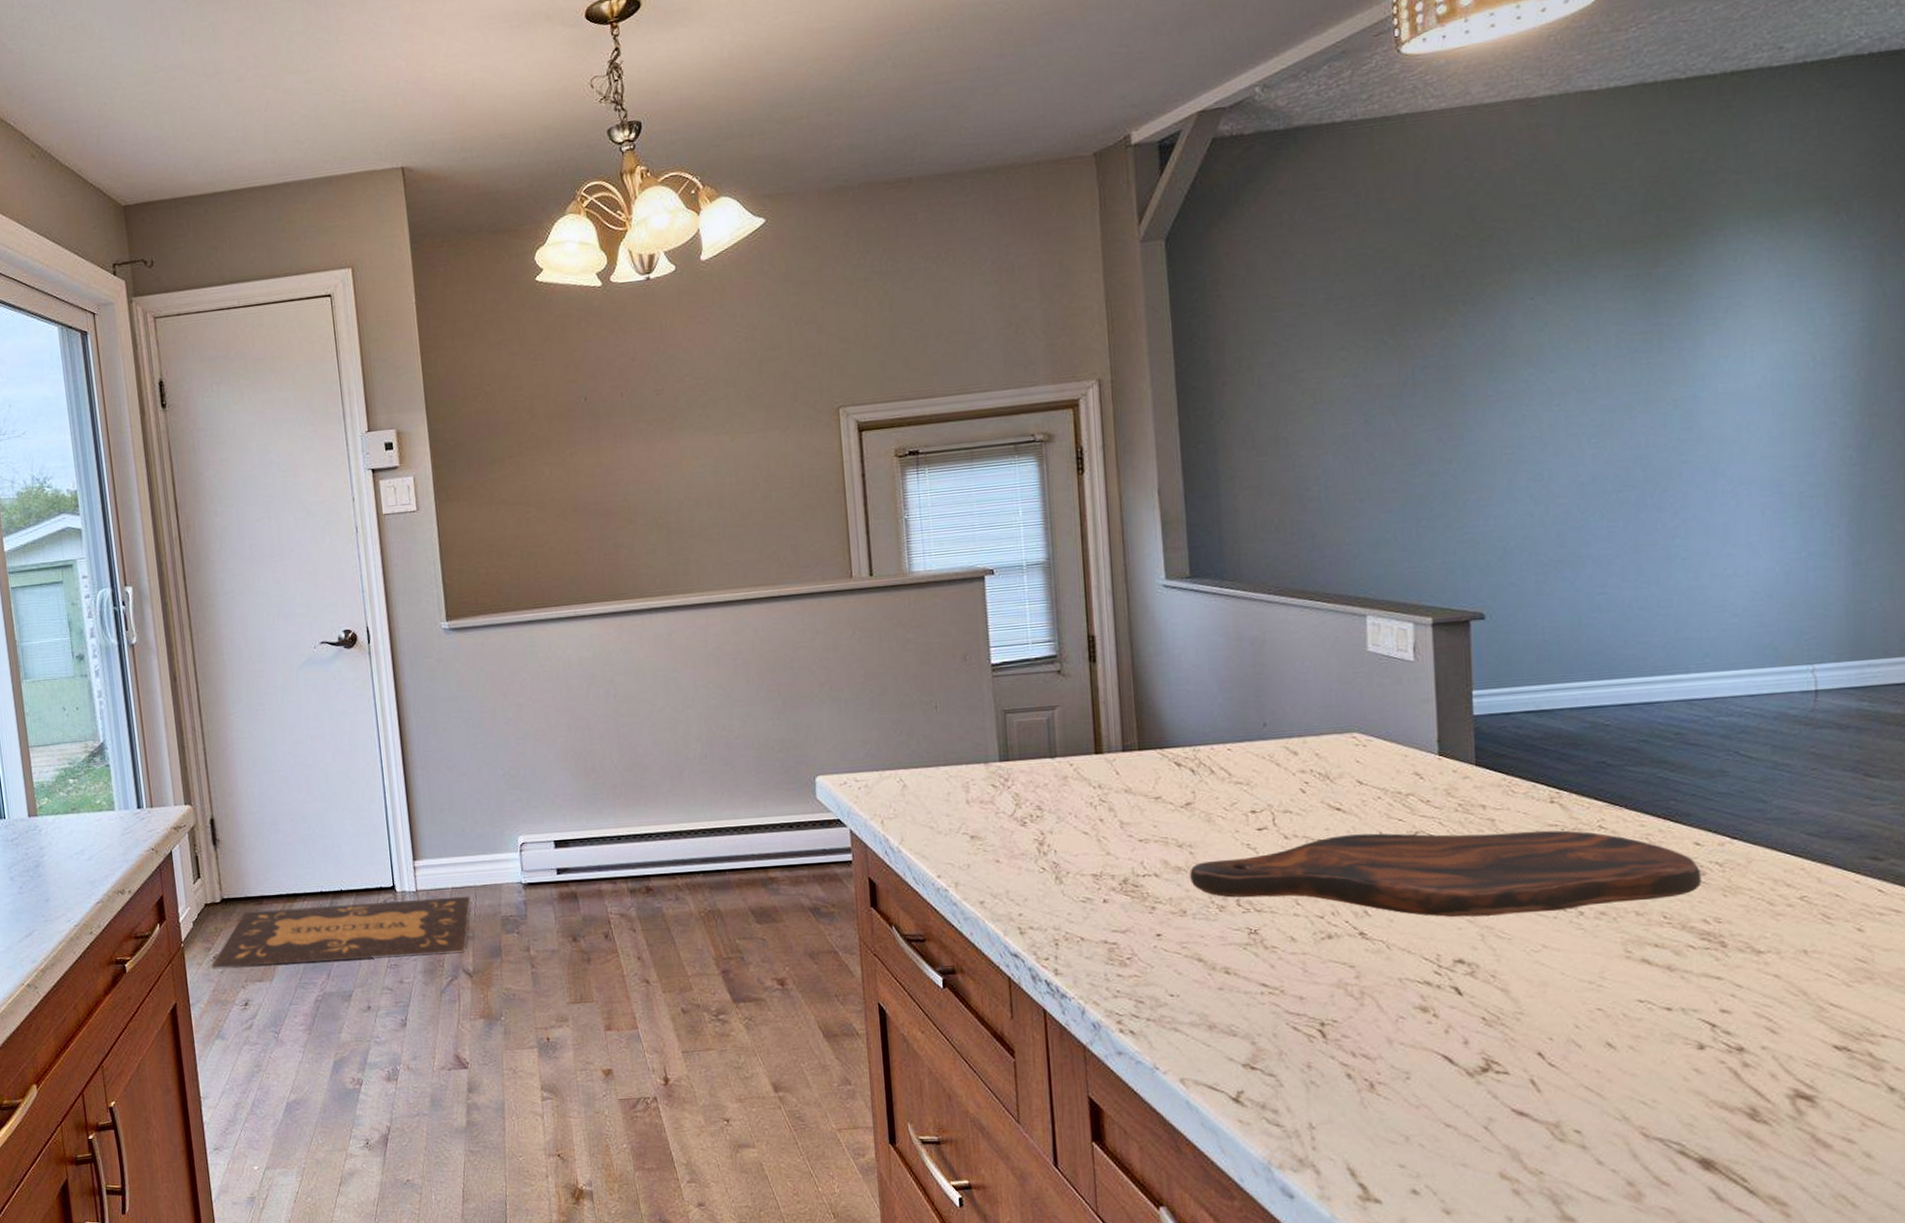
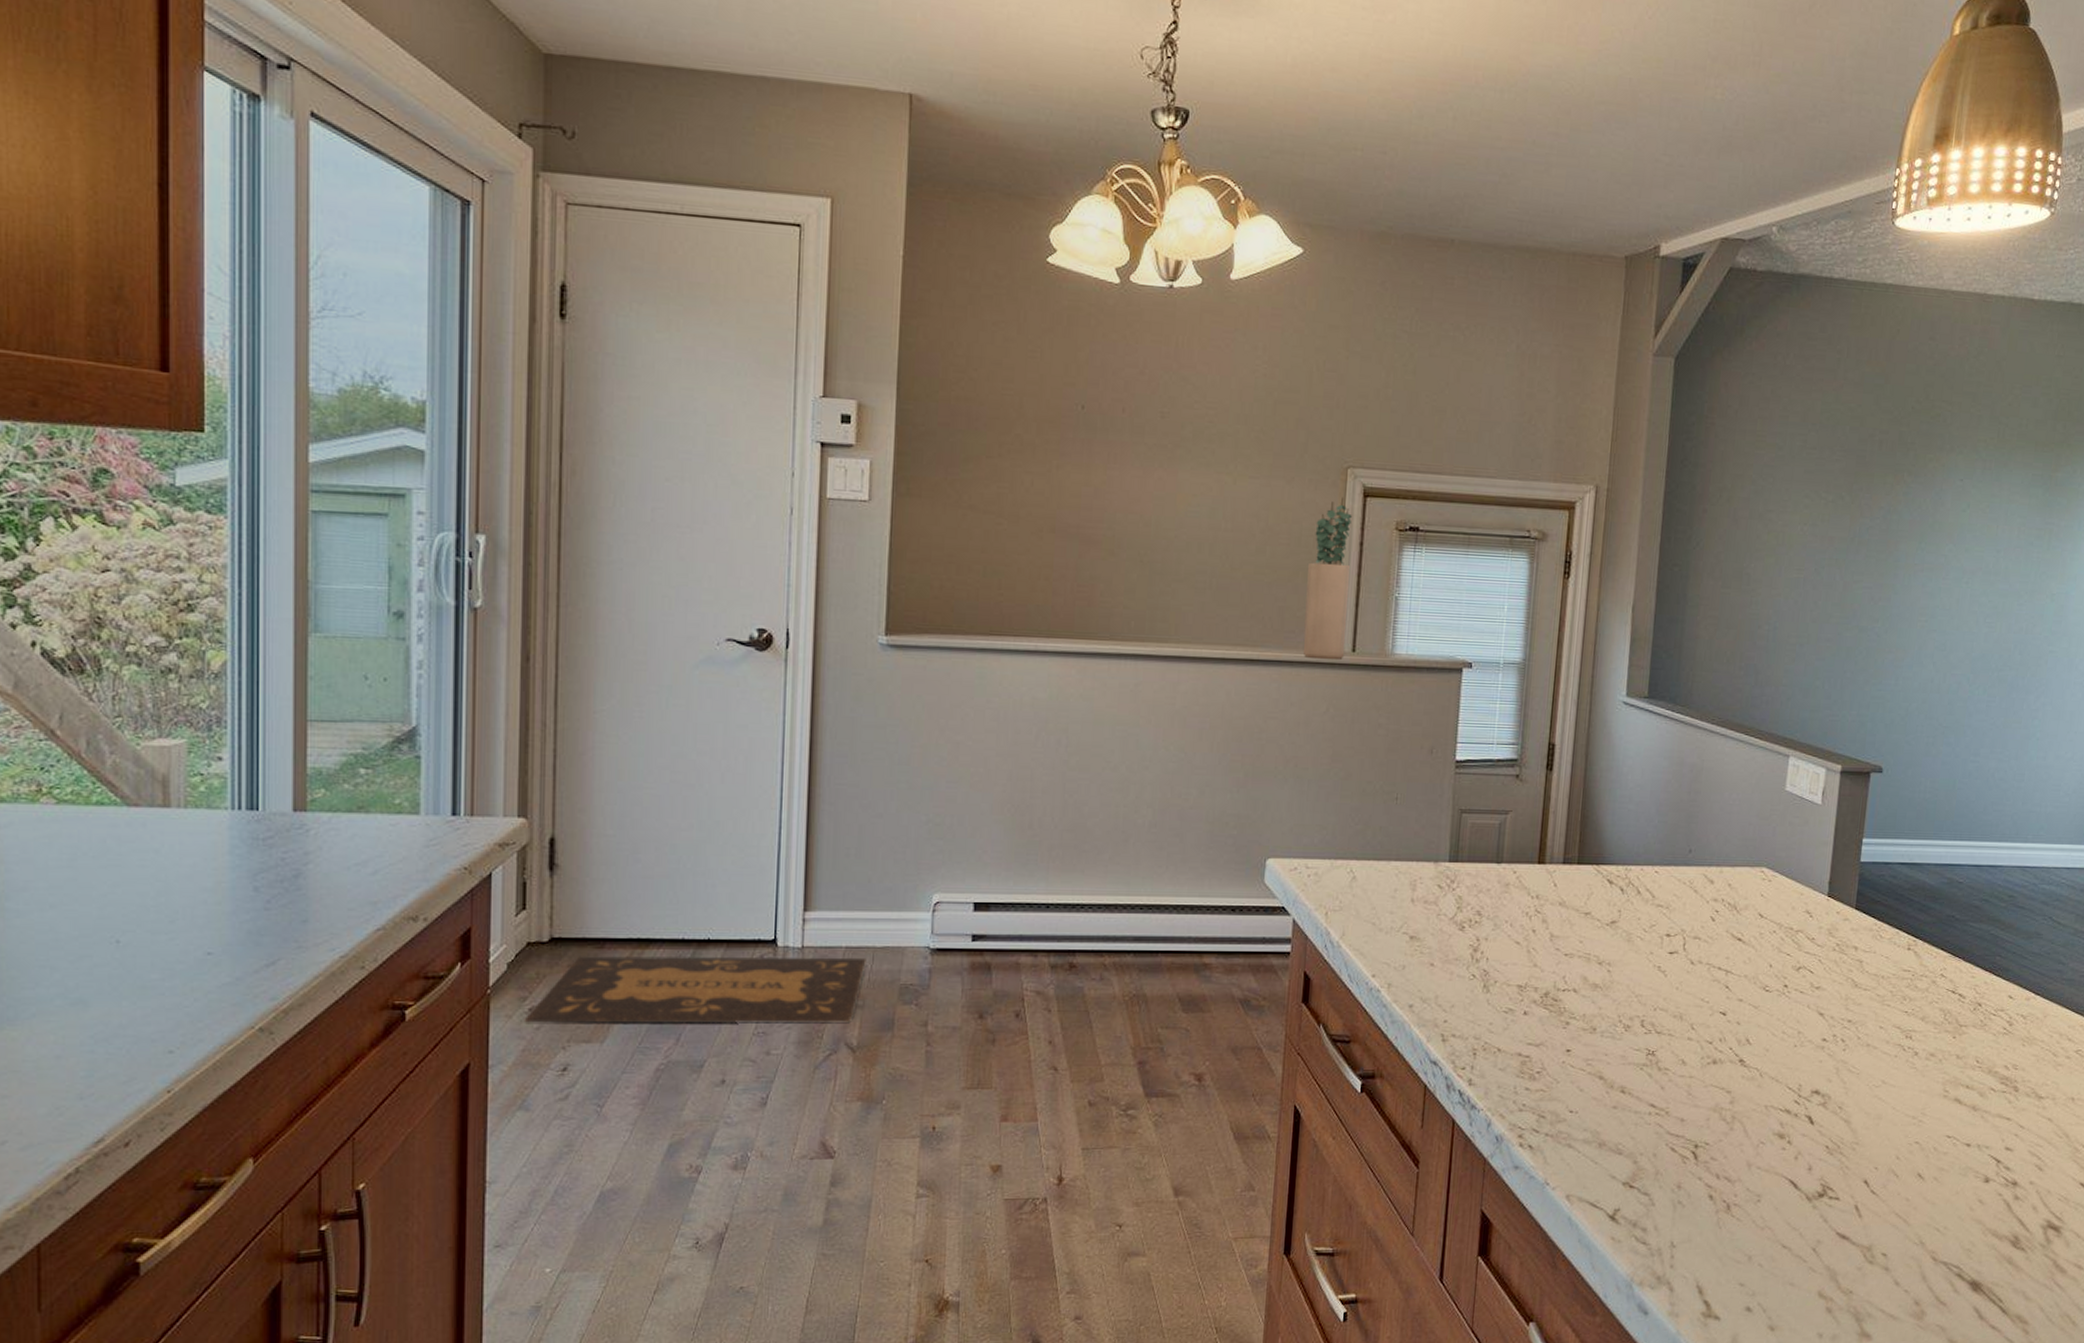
vase: none [814,435,863,589] -> present [1302,496,1352,661]
cutting board: present [1190,830,1702,918] -> none [1604,965,2010,1051]

